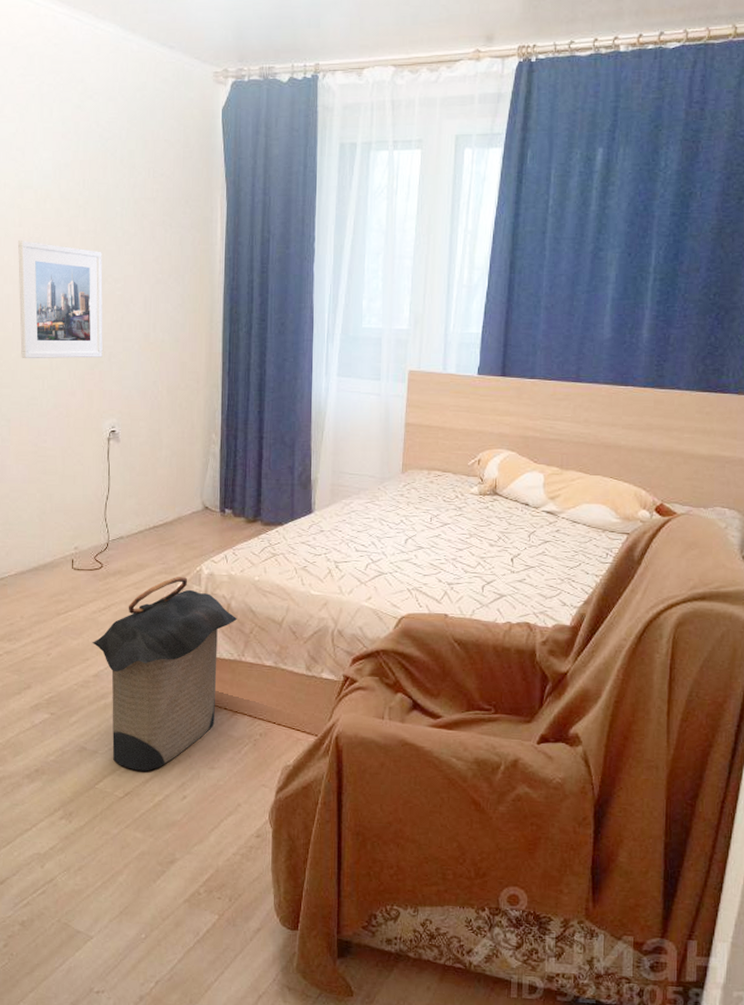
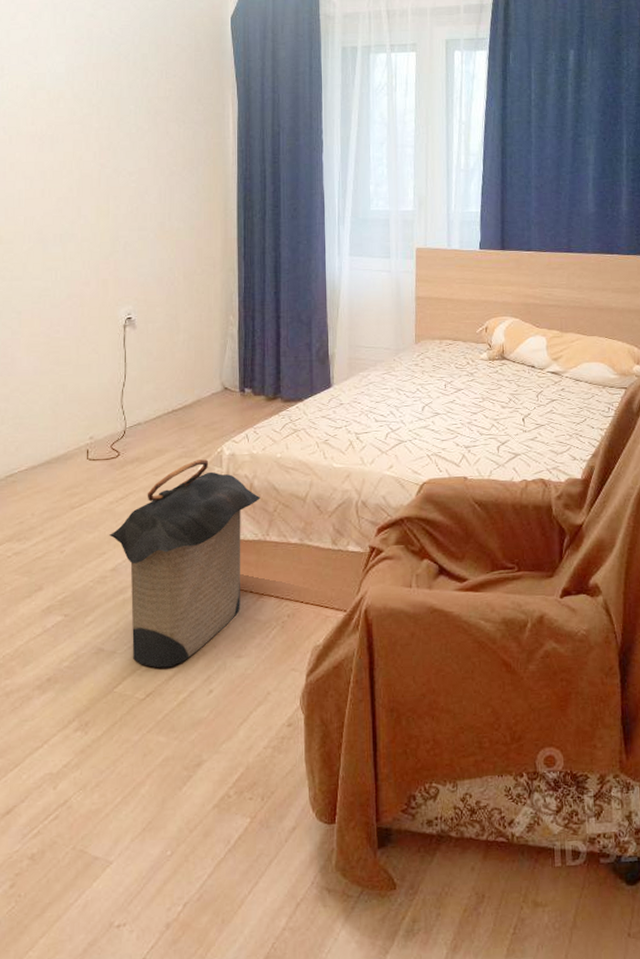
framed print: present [18,240,103,358] -> none [30,138,118,251]

